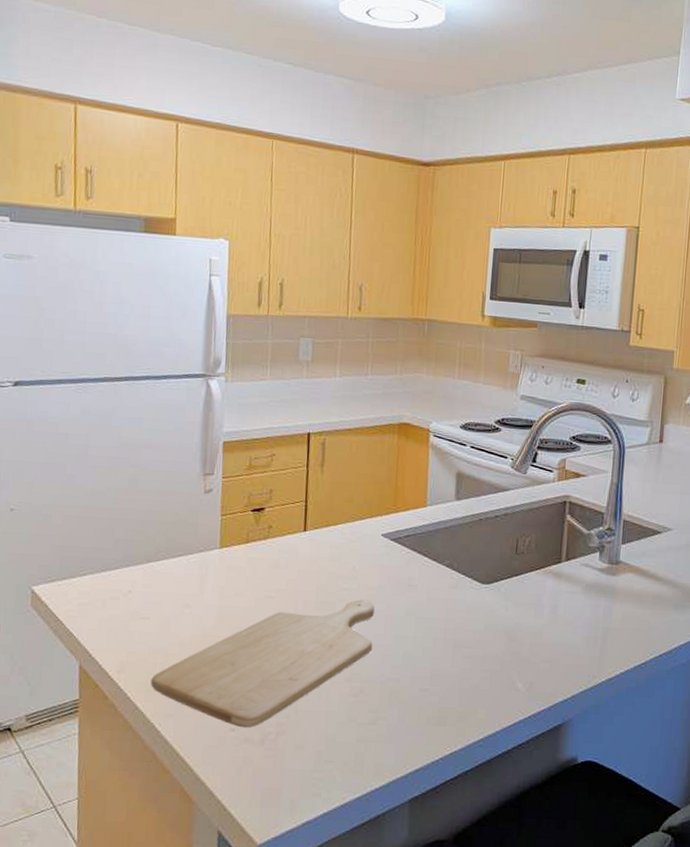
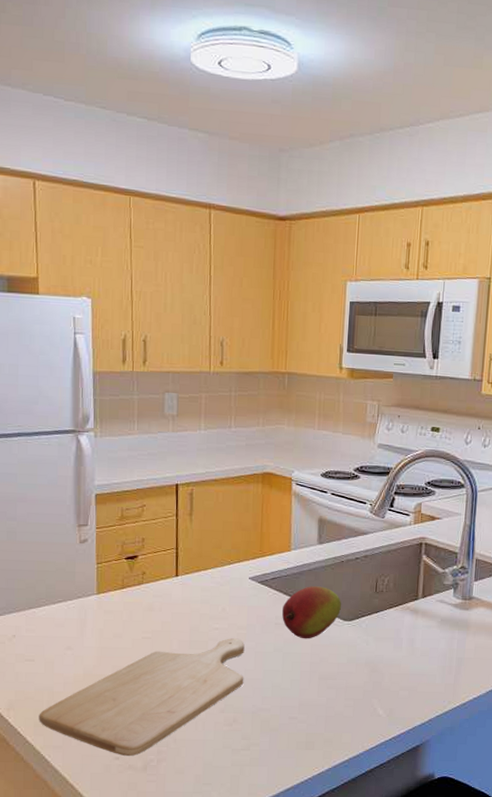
fruit: none [415,545,479,603] -> present [282,586,341,639]

